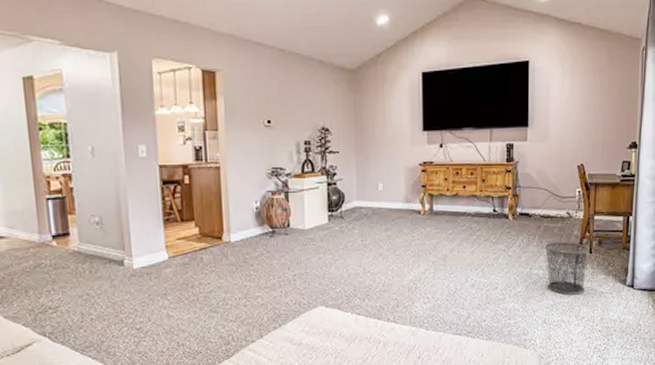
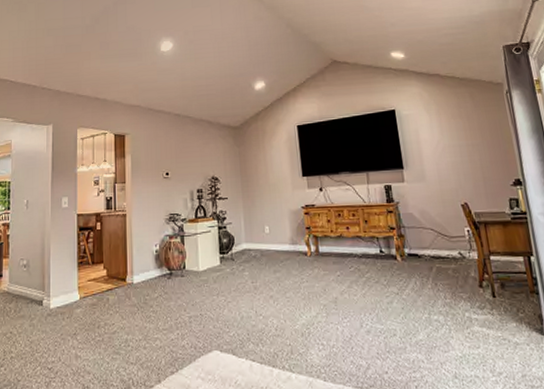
waste bin: present [545,241,589,295] -> none [441,284,496,346]

